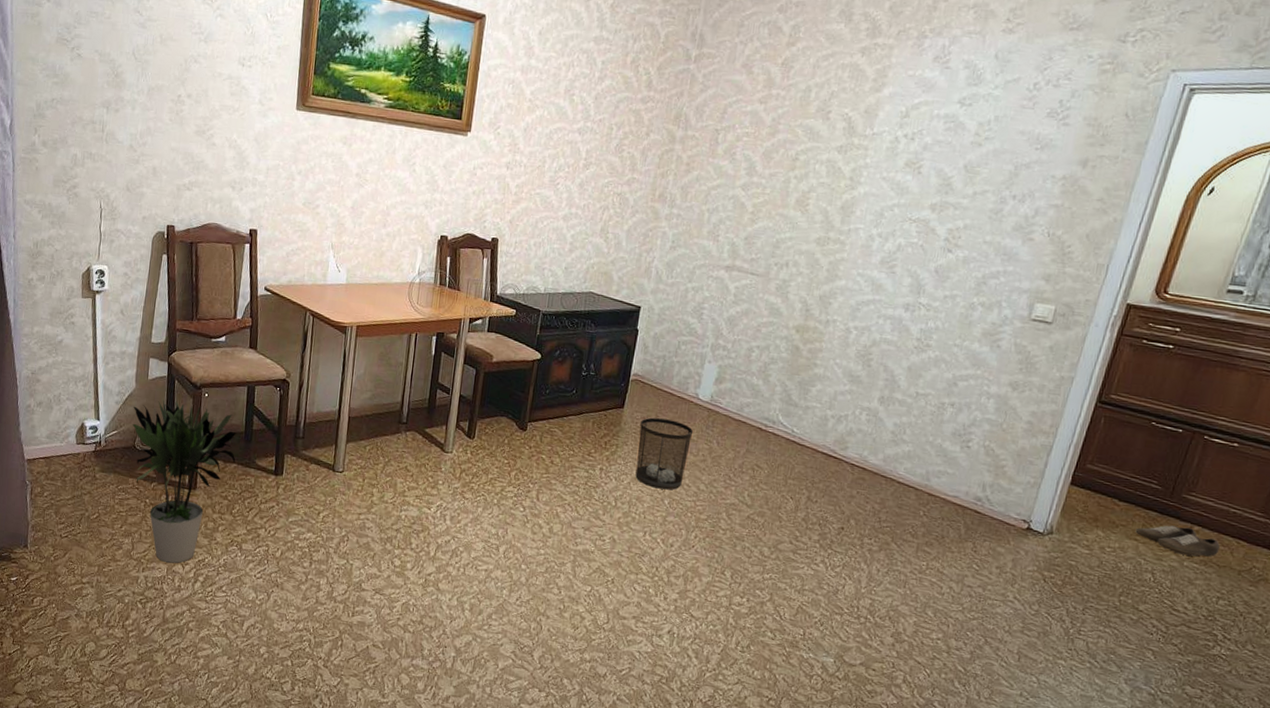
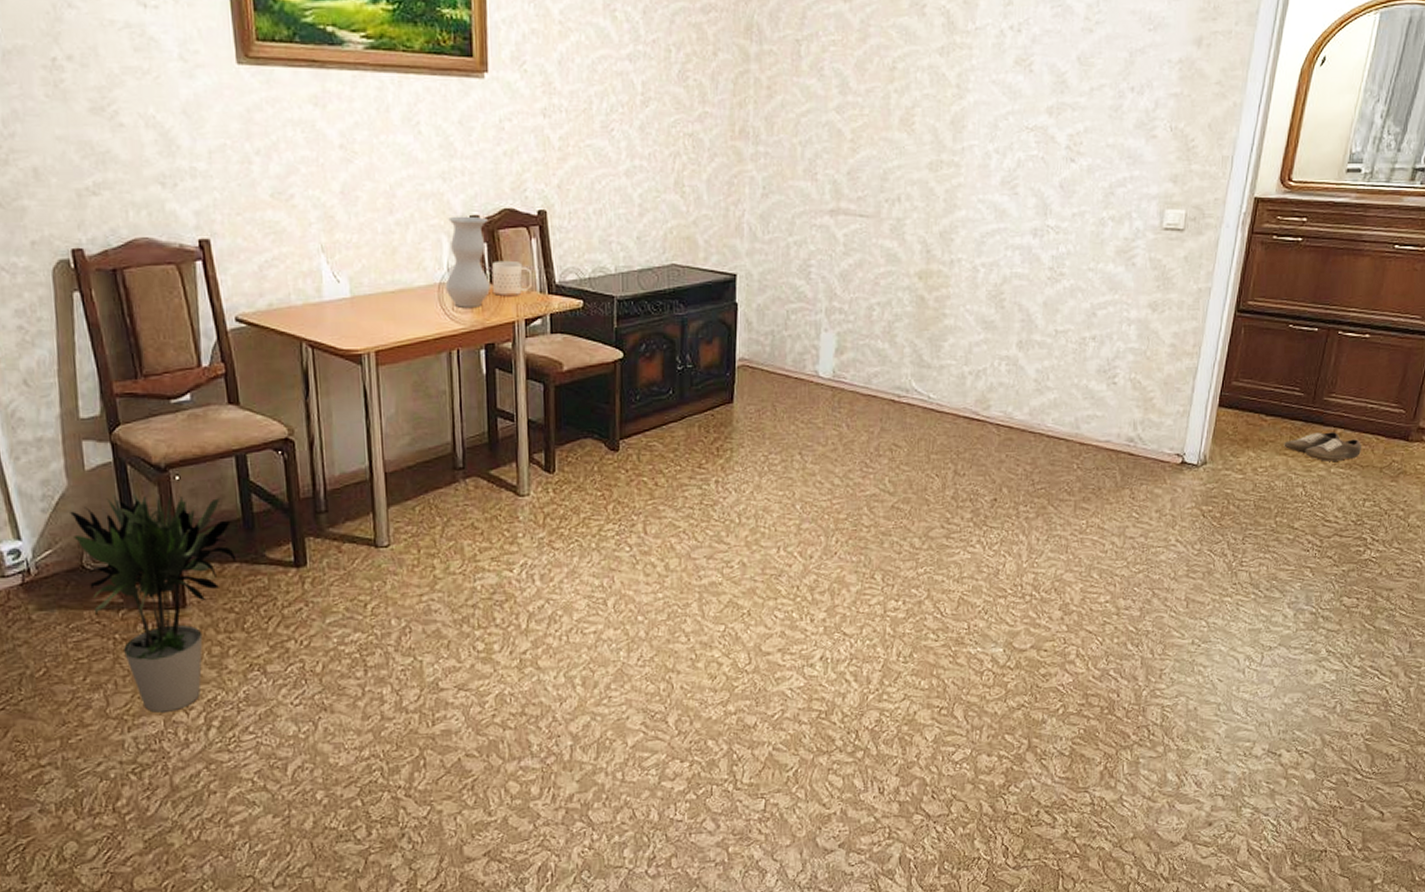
vase: none [414,234,453,304] -> present [445,216,490,308]
mug: none [448,271,481,299] -> present [491,260,533,296]
waste bin: present [635,417,694,490] -> none [756,407,818,493]

